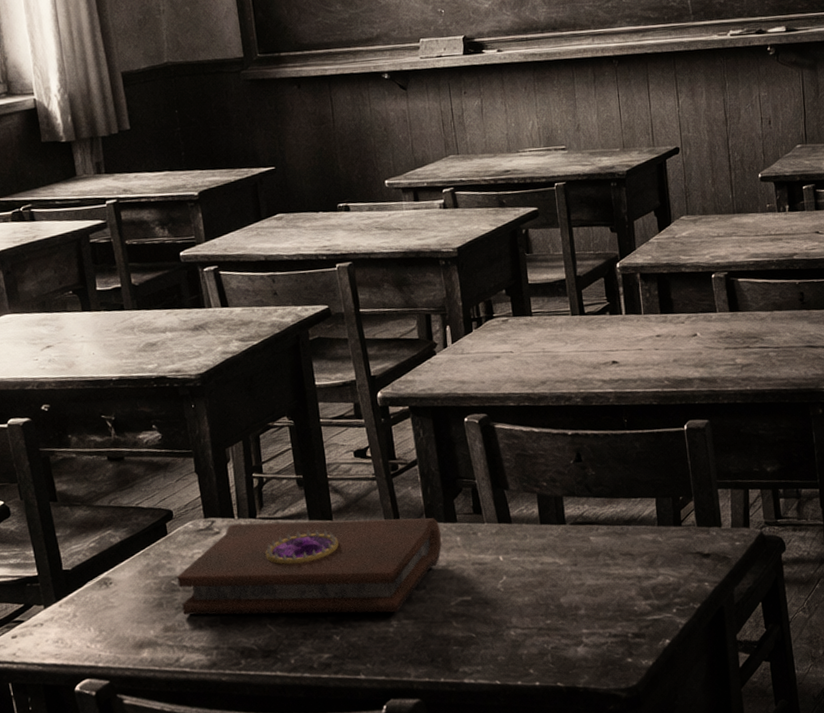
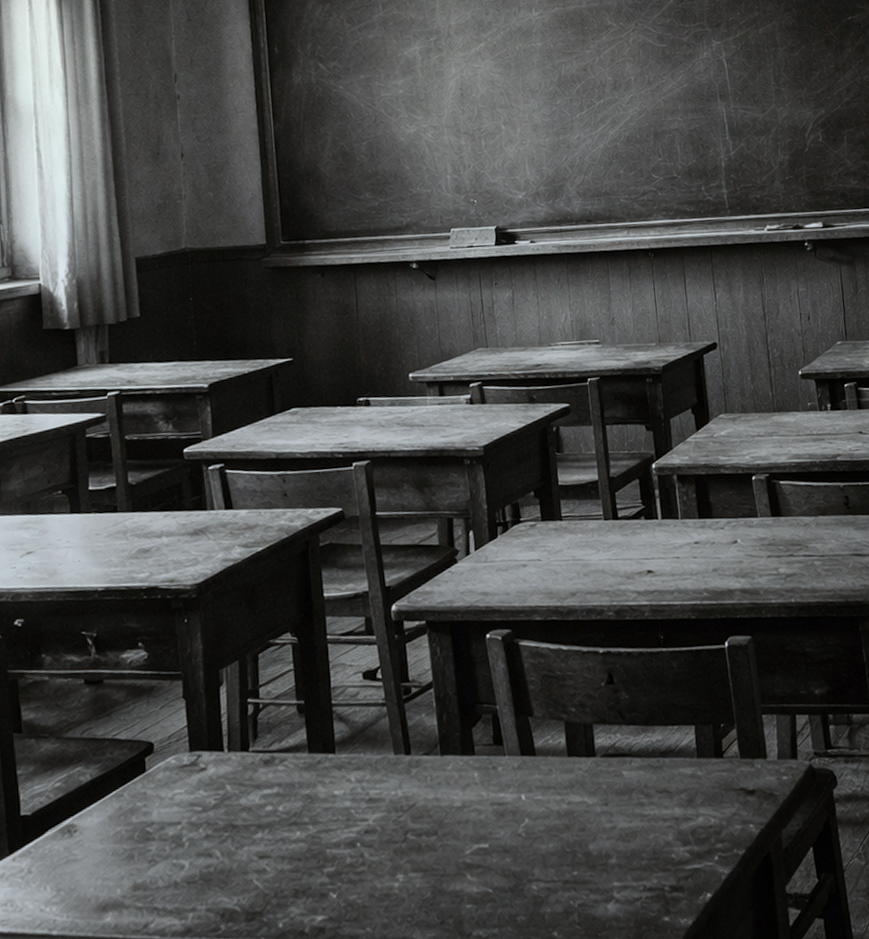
book: present [177,517,442,615] -> none [153,749,457,870]

